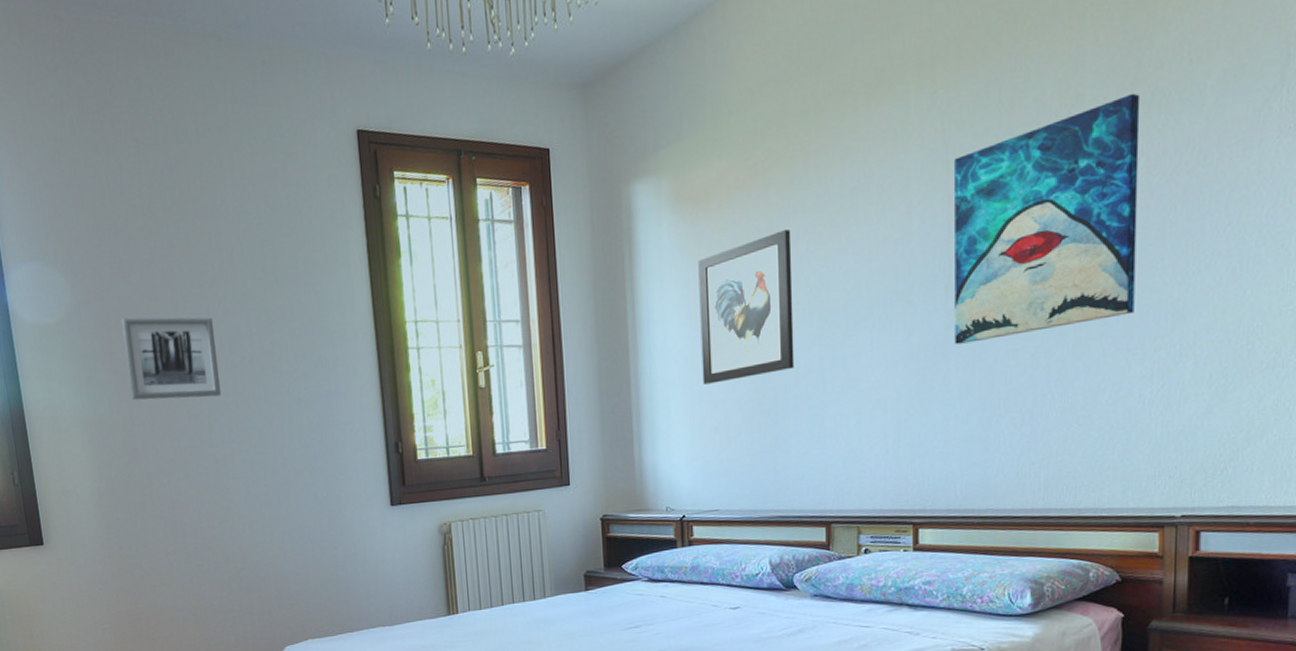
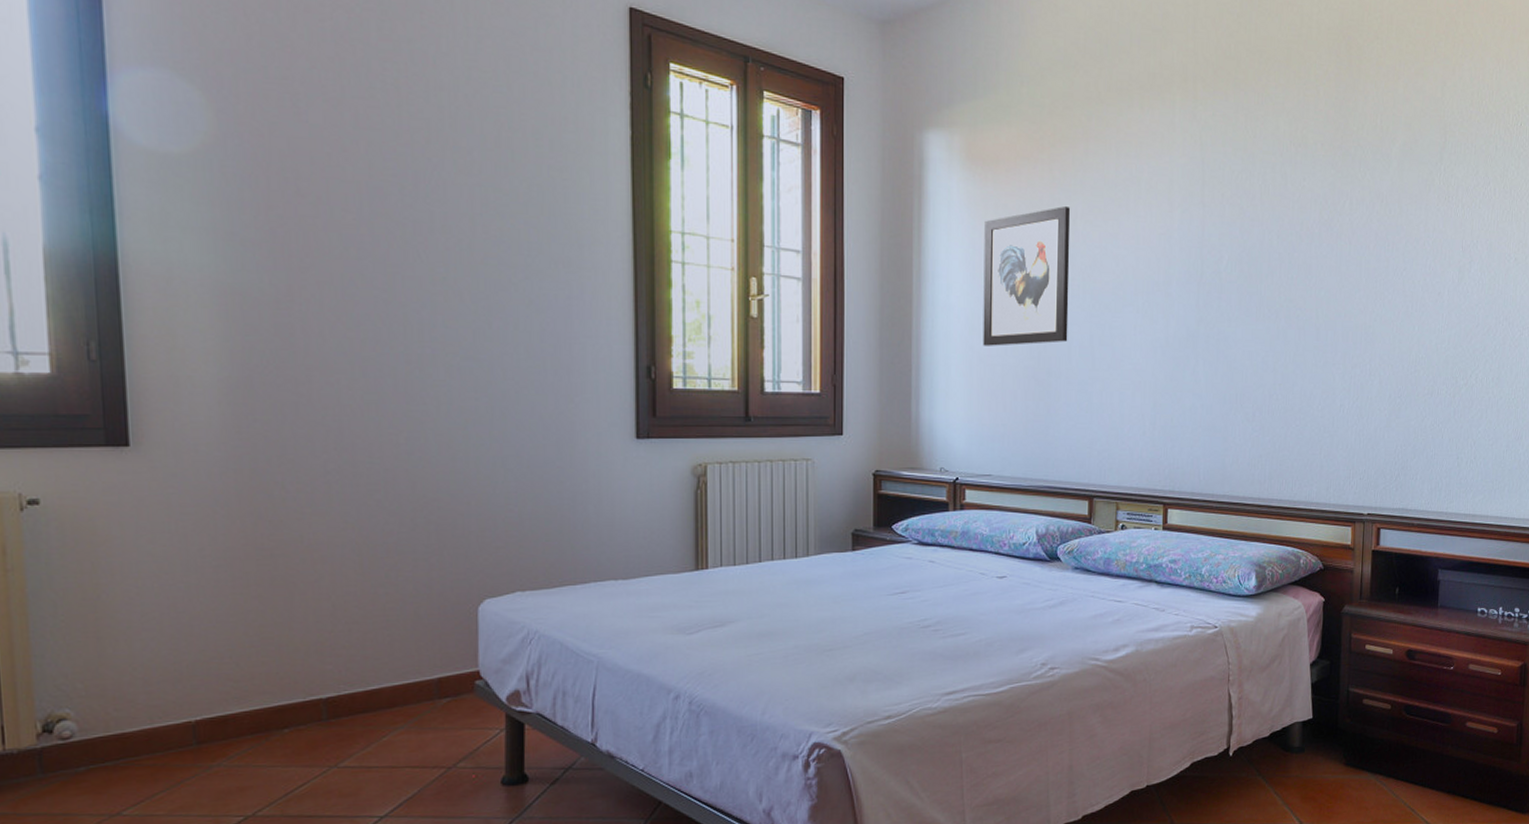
wall art: present [121,317,222,401] -> none [288,165,426,282]
wall art: present [953,93,1141,345] -> none [1203,145,1347,340]

